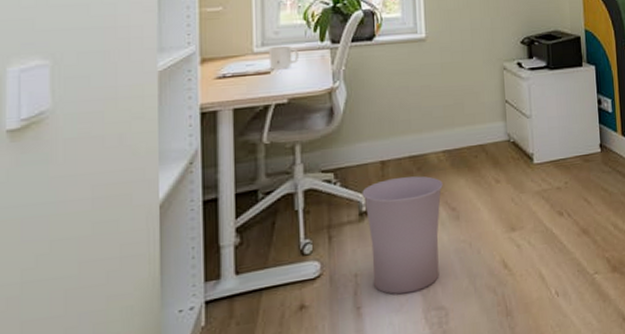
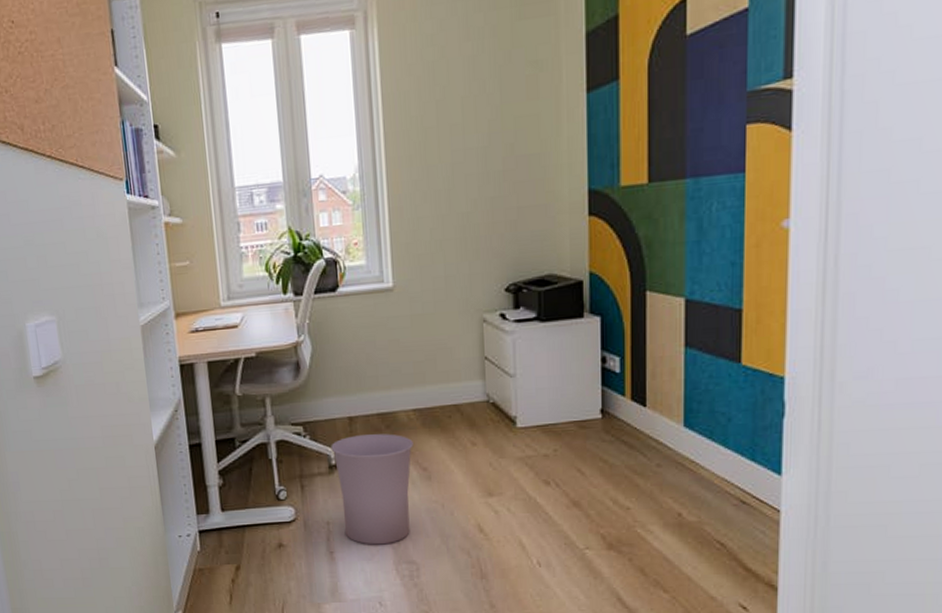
mug: present [268,45,300,70] -> none [234,299,264,324]

